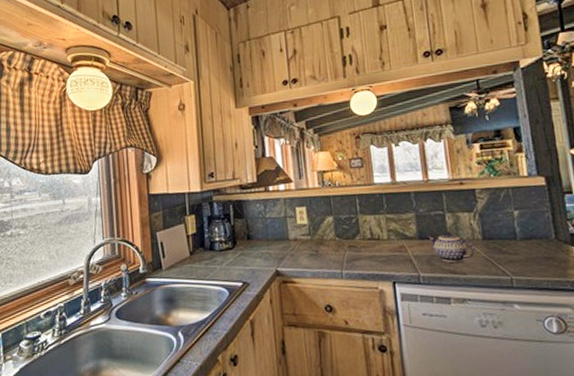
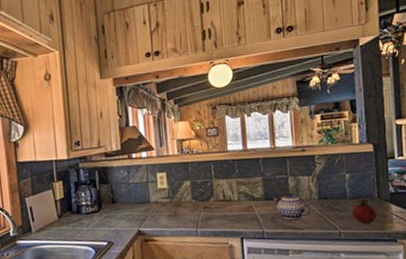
fruit: none [525,240,556,271] -> present [353,199,376,225]

